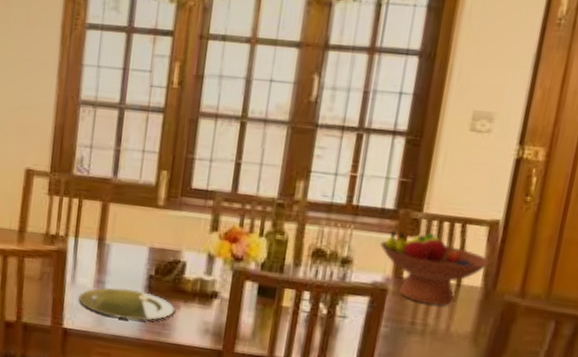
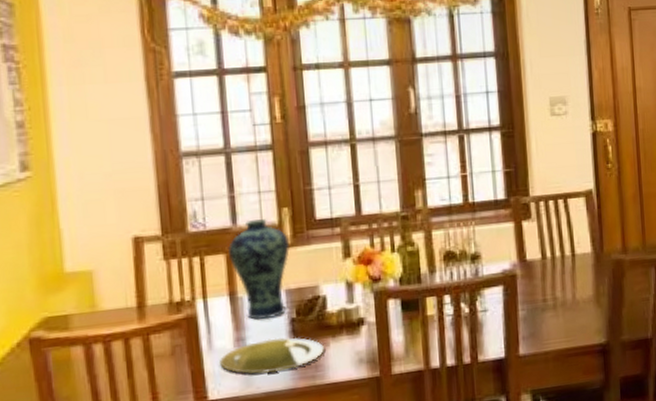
vase: none [104,175,163,270] -> present [227,219,291,320]
fruit bowl: present [380,230,491,306] -> none [501,213,594,279]

